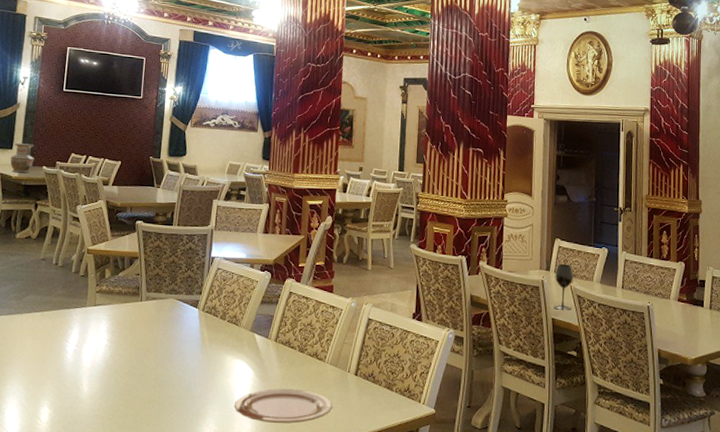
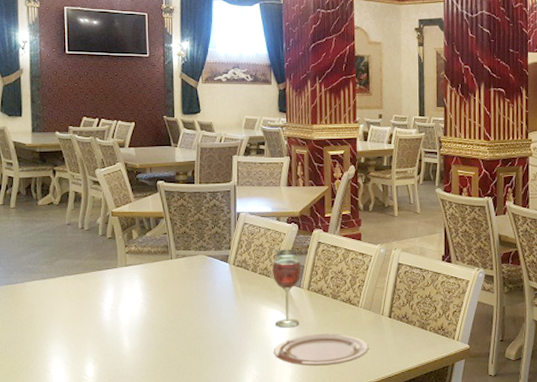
vase: present [10,143,34,174] -> none [21,110,46,140]
wineglass: none [238,297,271,381] -> present [272,249,301,328]

